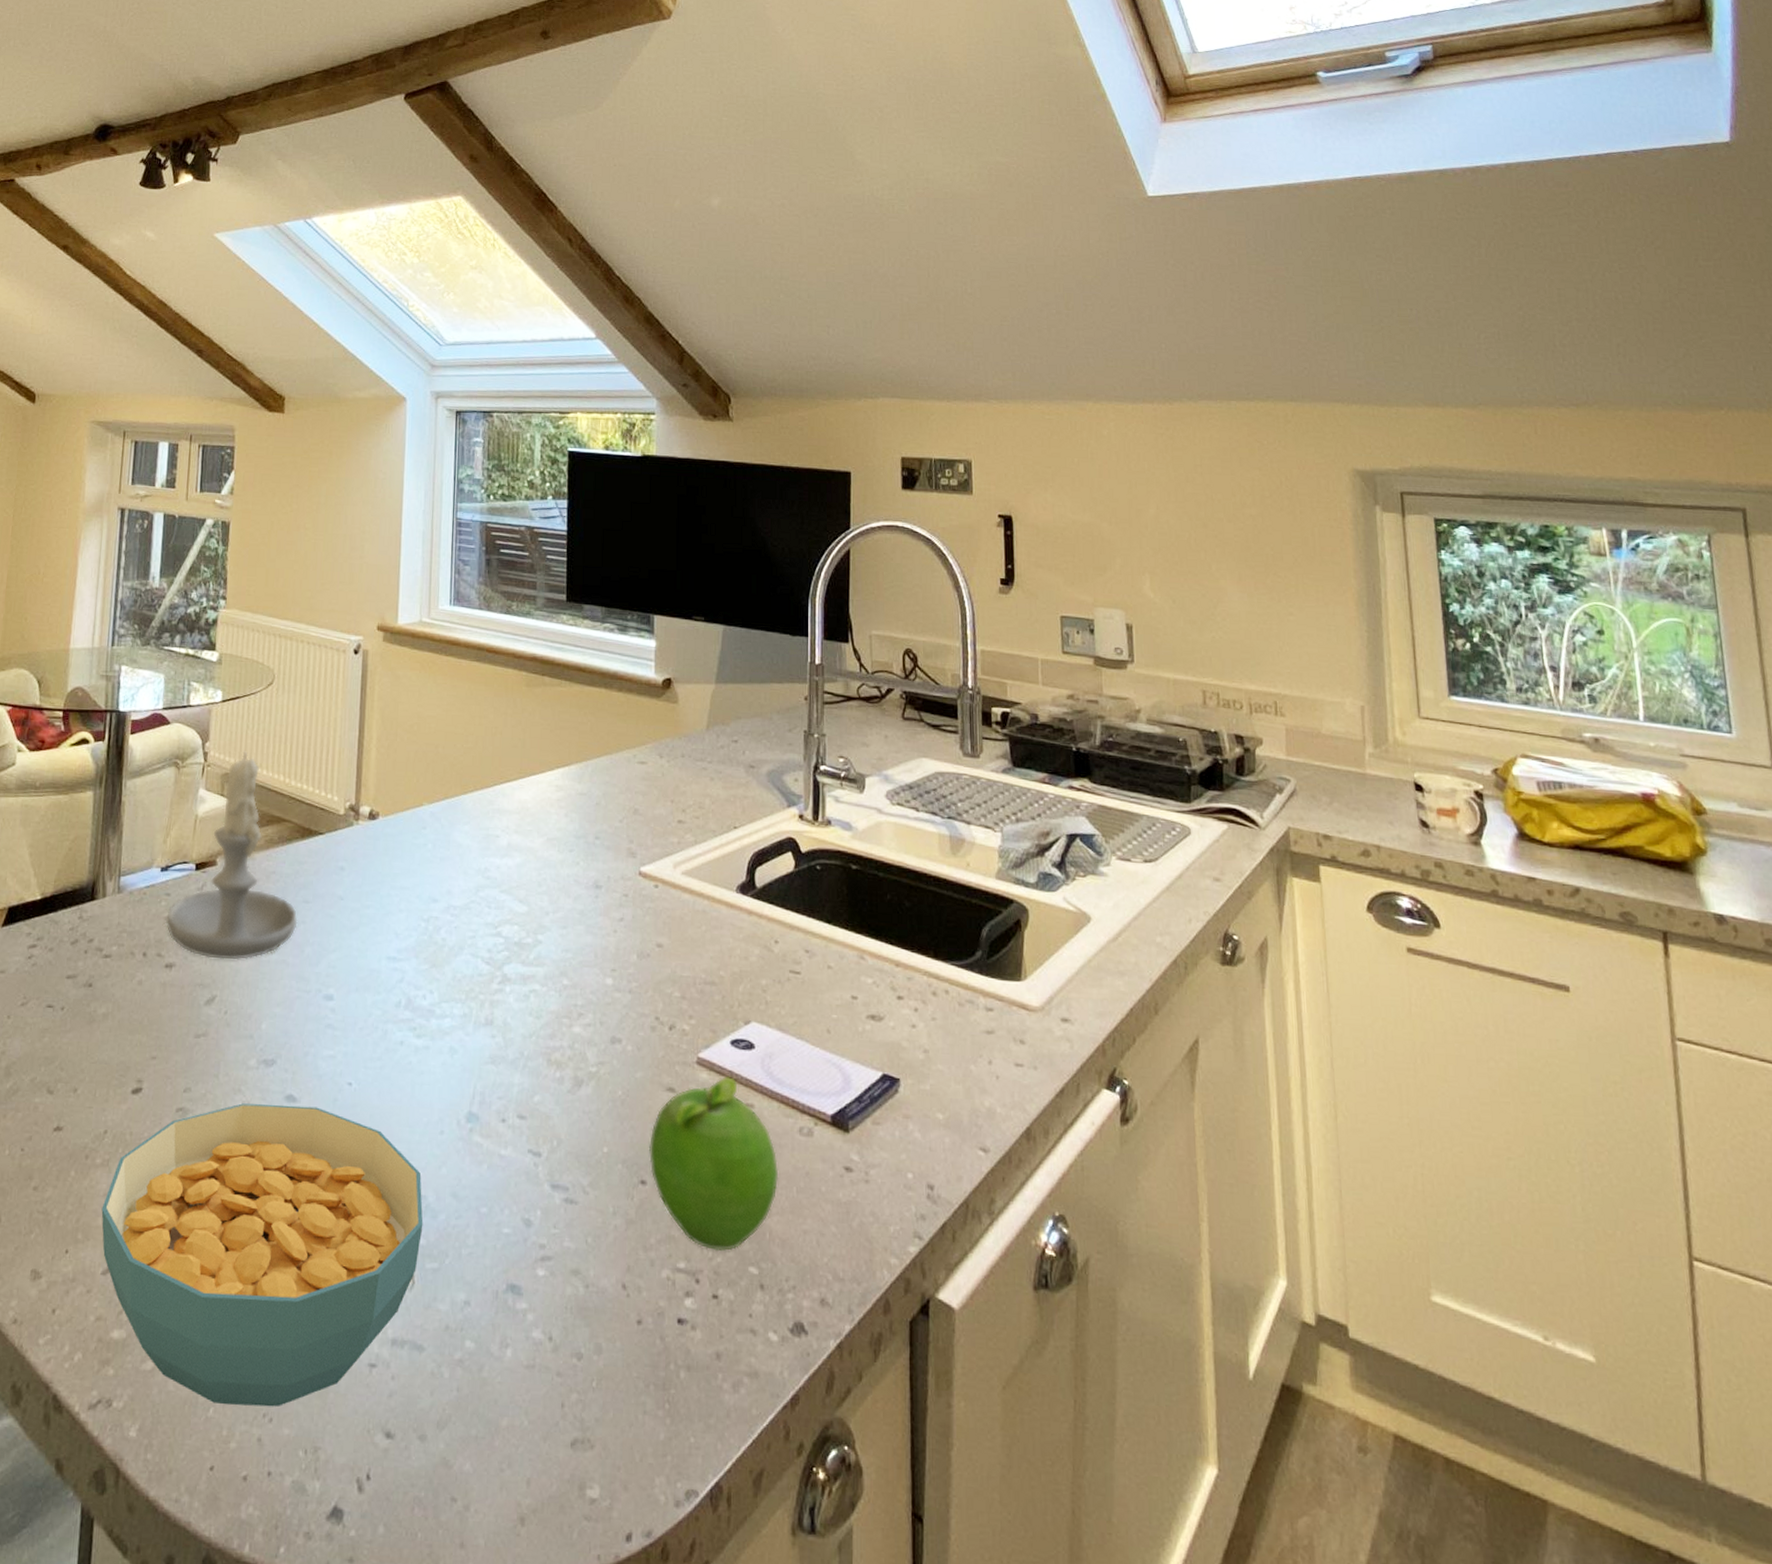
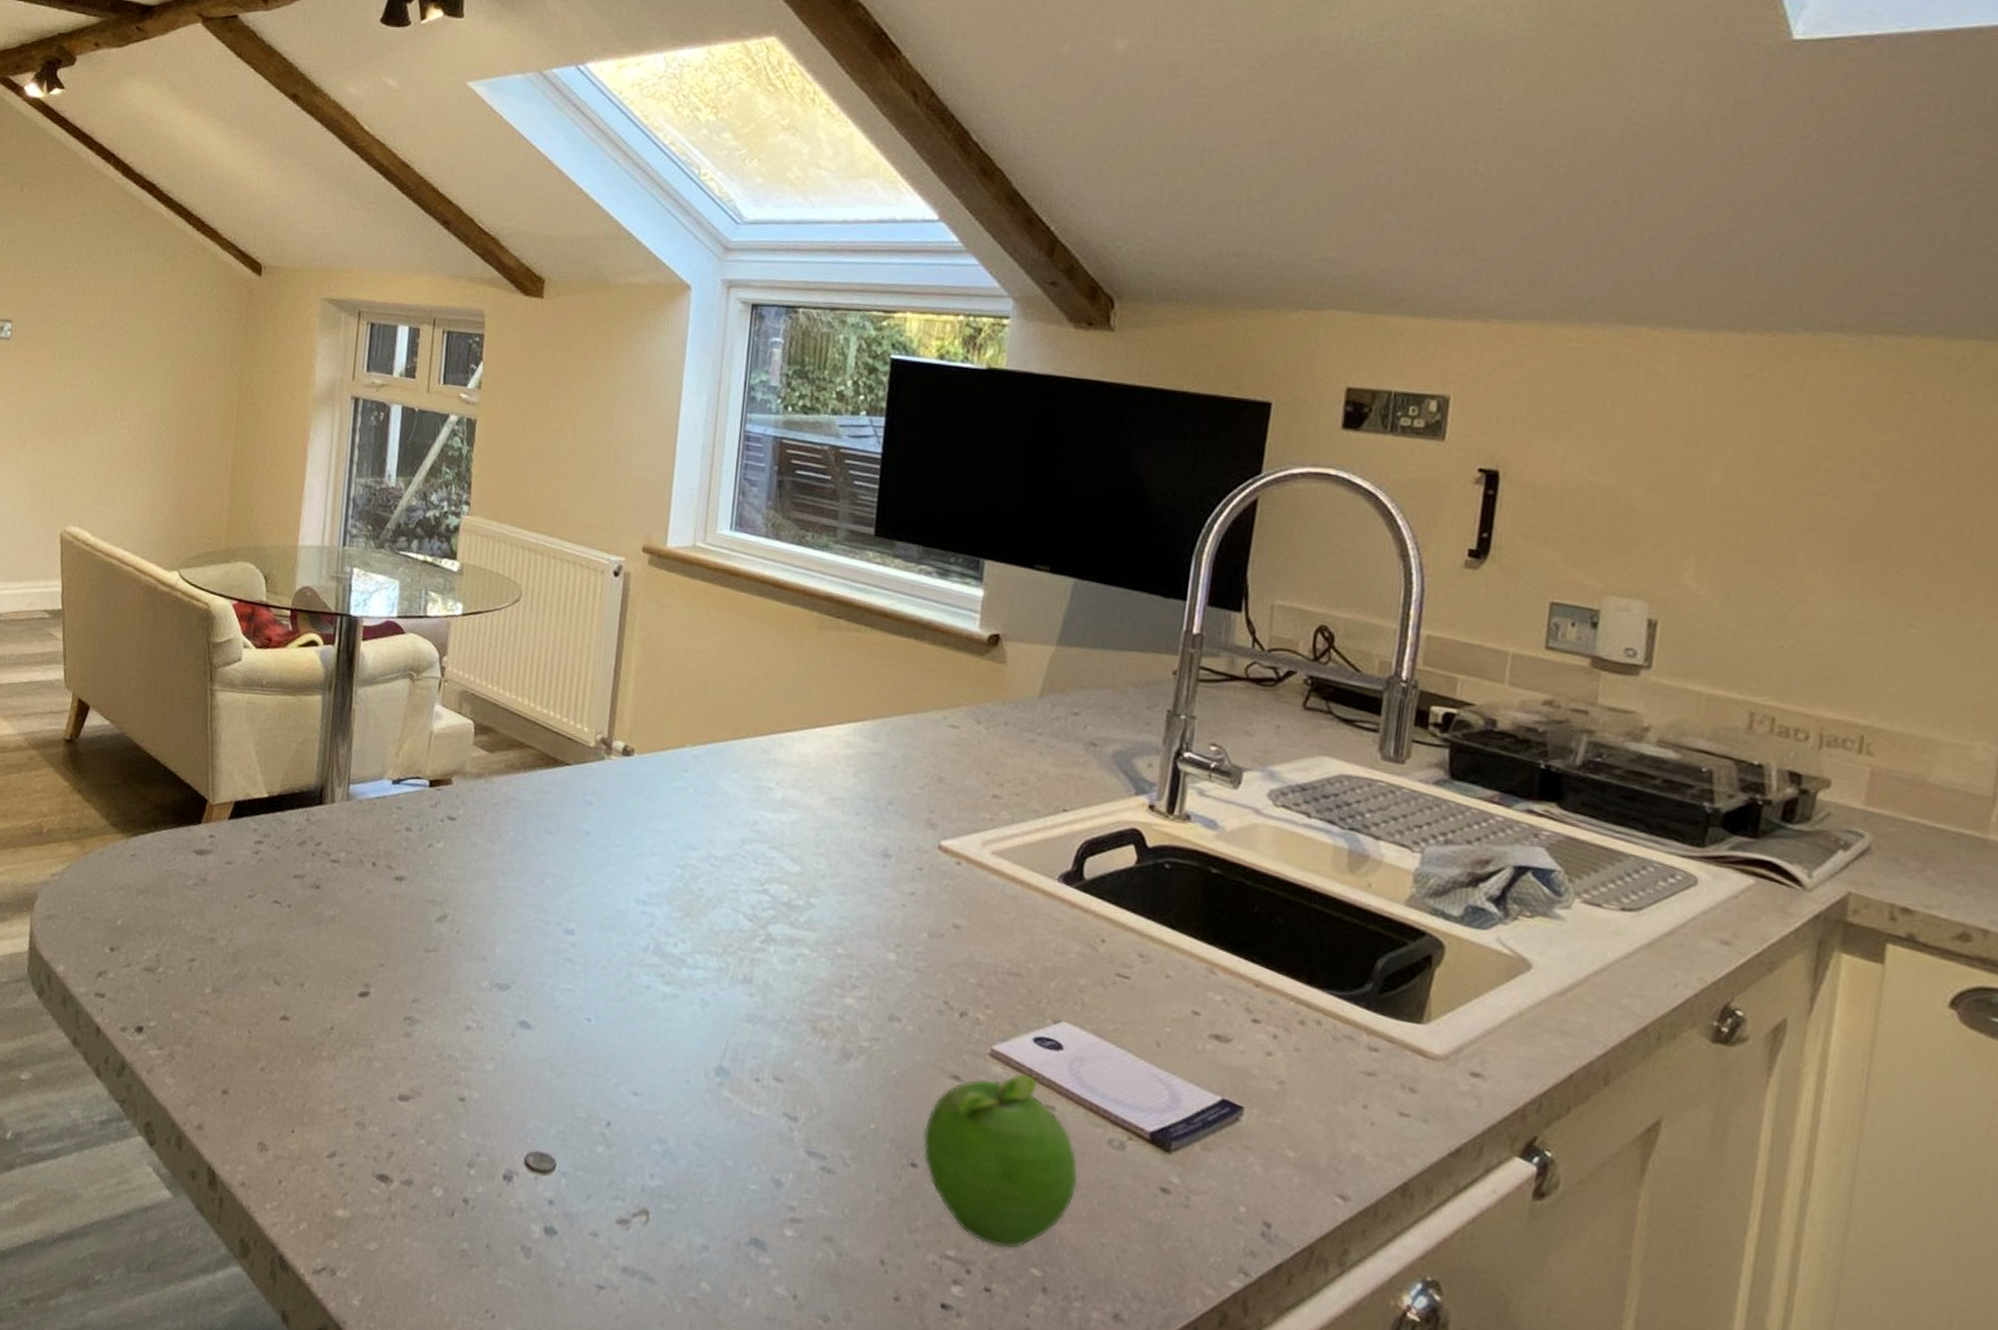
cereal bowl: present [101,1103,423,1407] -> none [327,1021,662,1306]
candle: present [165,751,298,960] -> none [395,669,539,883]

